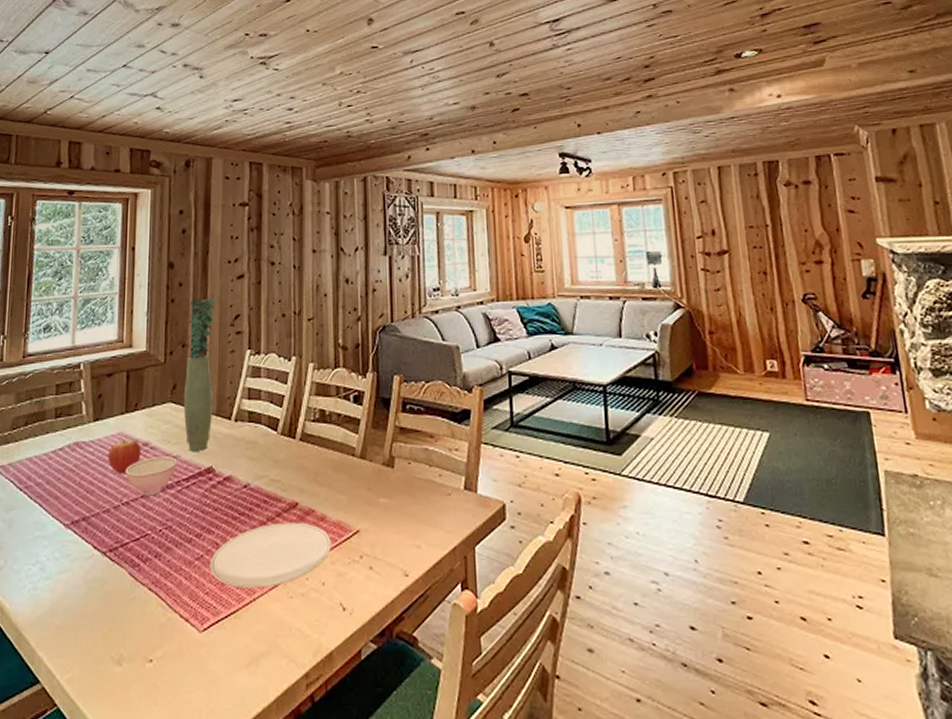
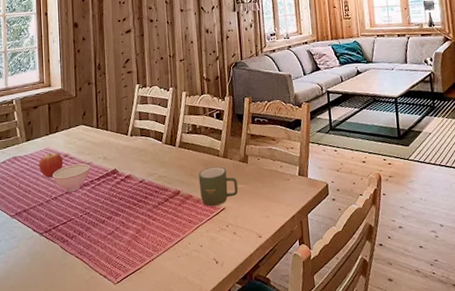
vase: present [183,293,216,451] -> none [91,44,114,159]
plate: present [210,522,331,589] -> none [119,204,206,253]
mug: none [324,470,378,528] -> present [198,166,238,207]

